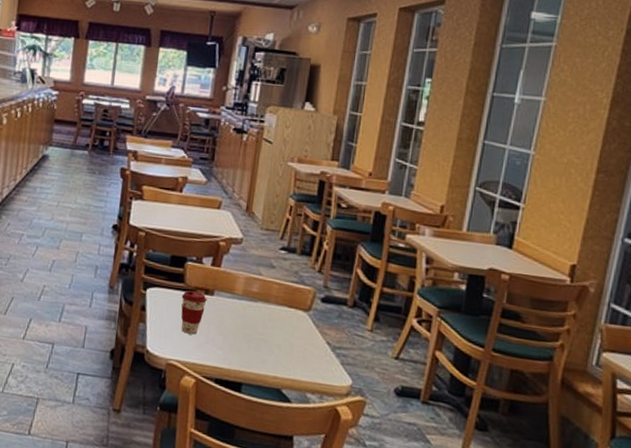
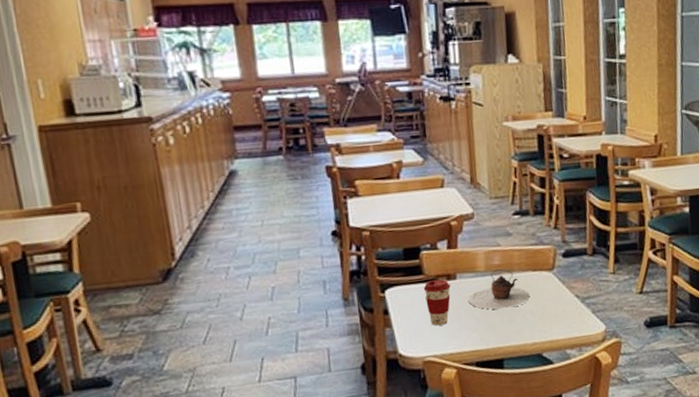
teapot: none [220,296,281,337] -> present [468,269,530,310]

